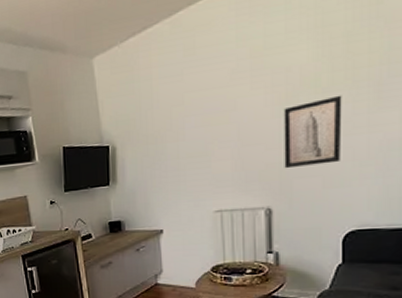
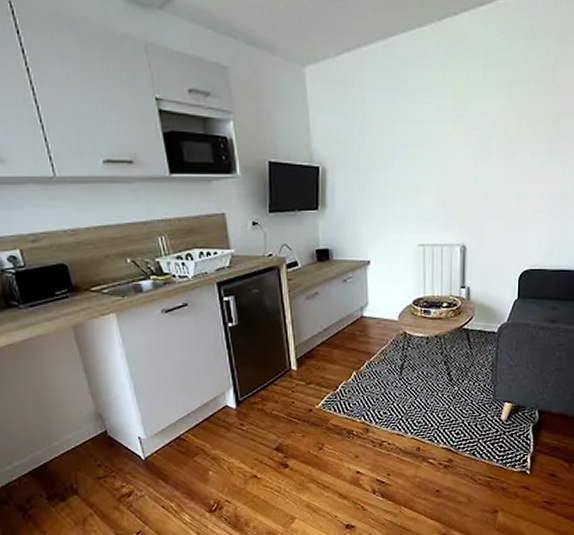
wall art: present [284,95,342,169] -> none [477,146,524,209]

